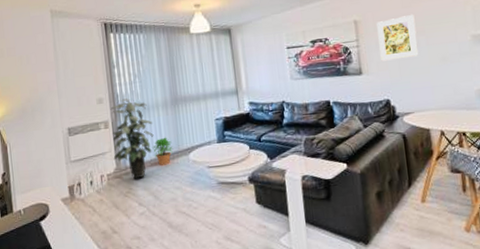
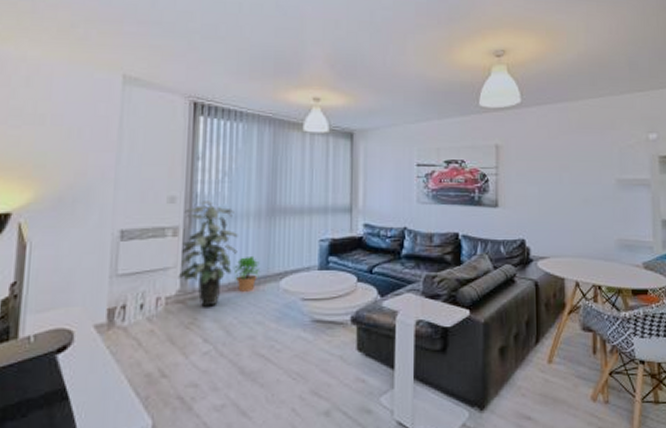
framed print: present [377,14,419,61] -> none [520,146,561,195]

